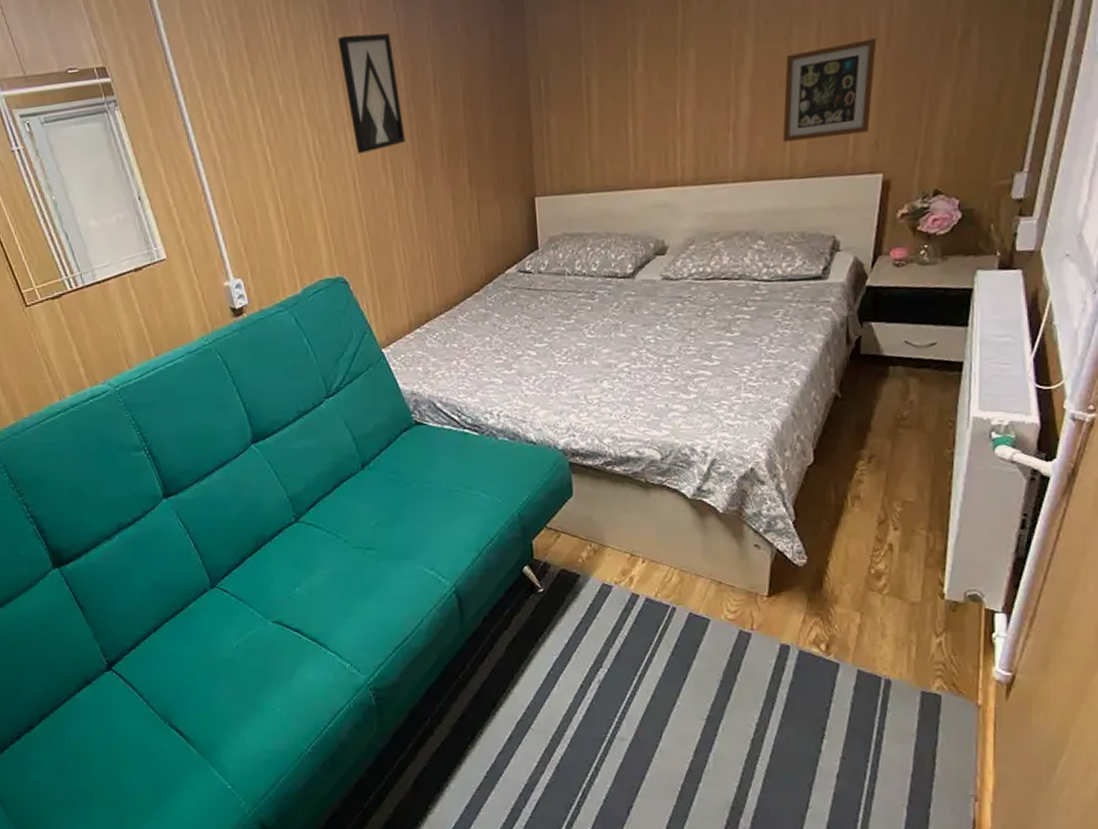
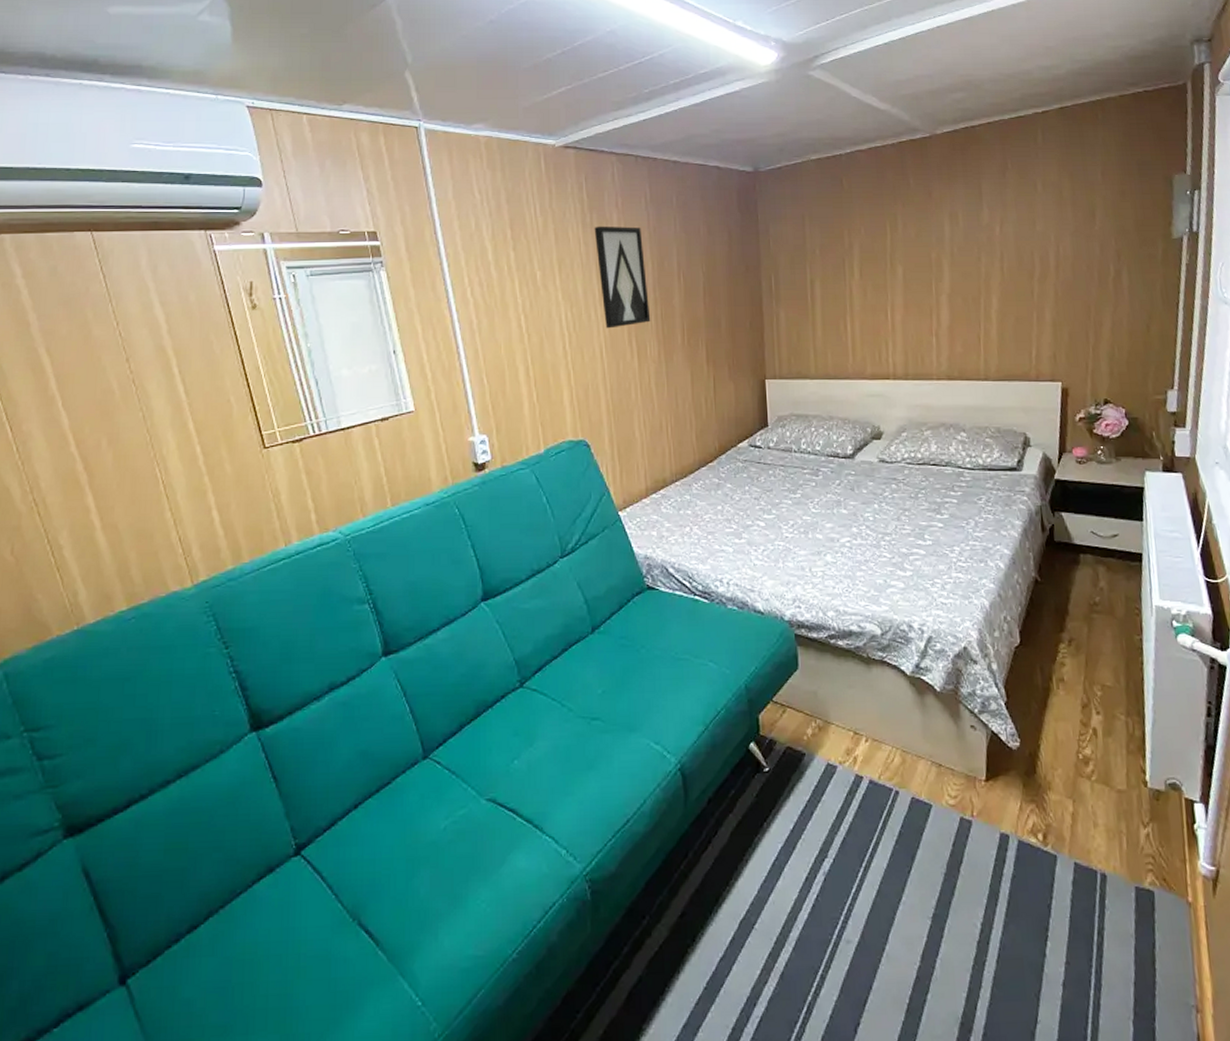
picture frame: present [782,38,877,142] -> none [976,271,1049,349]

